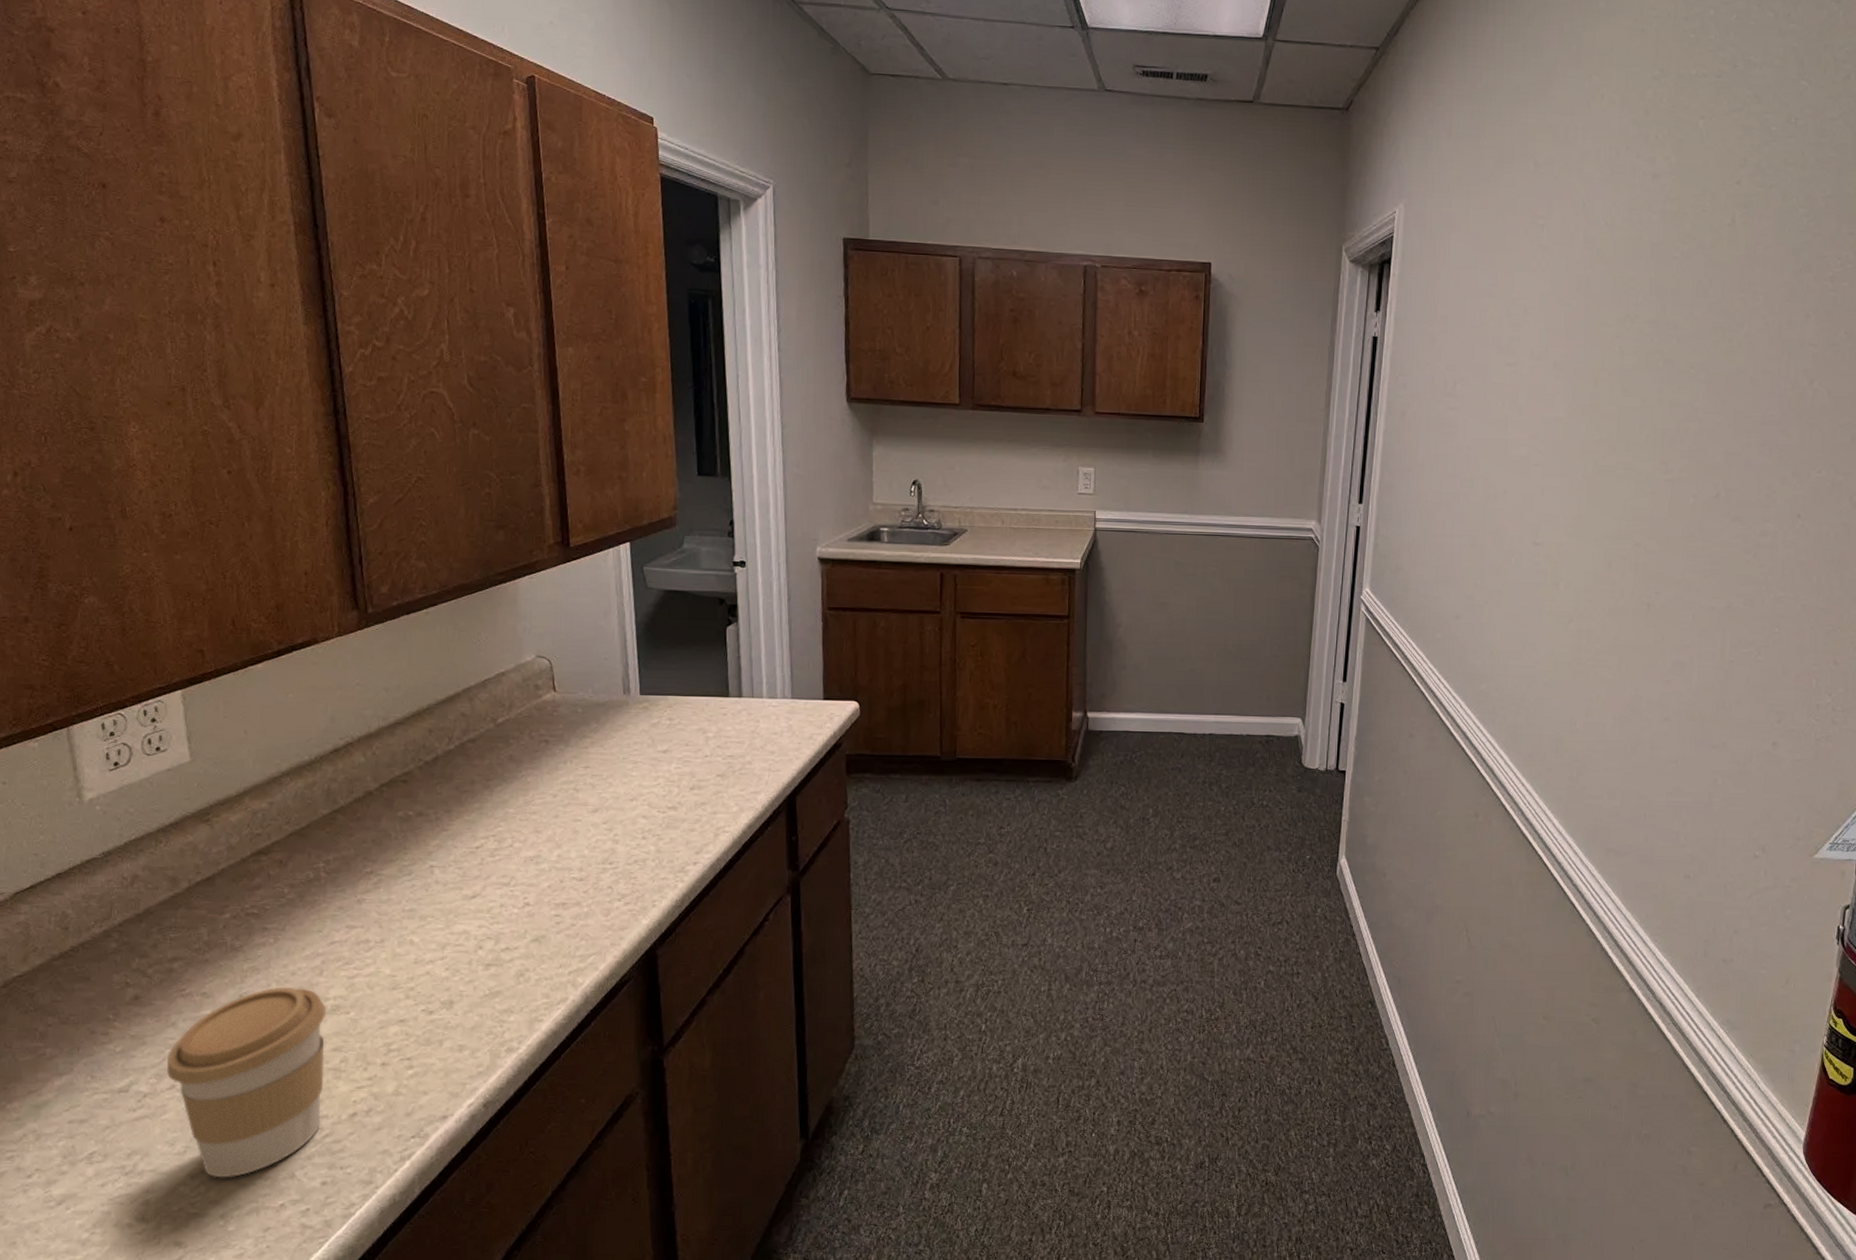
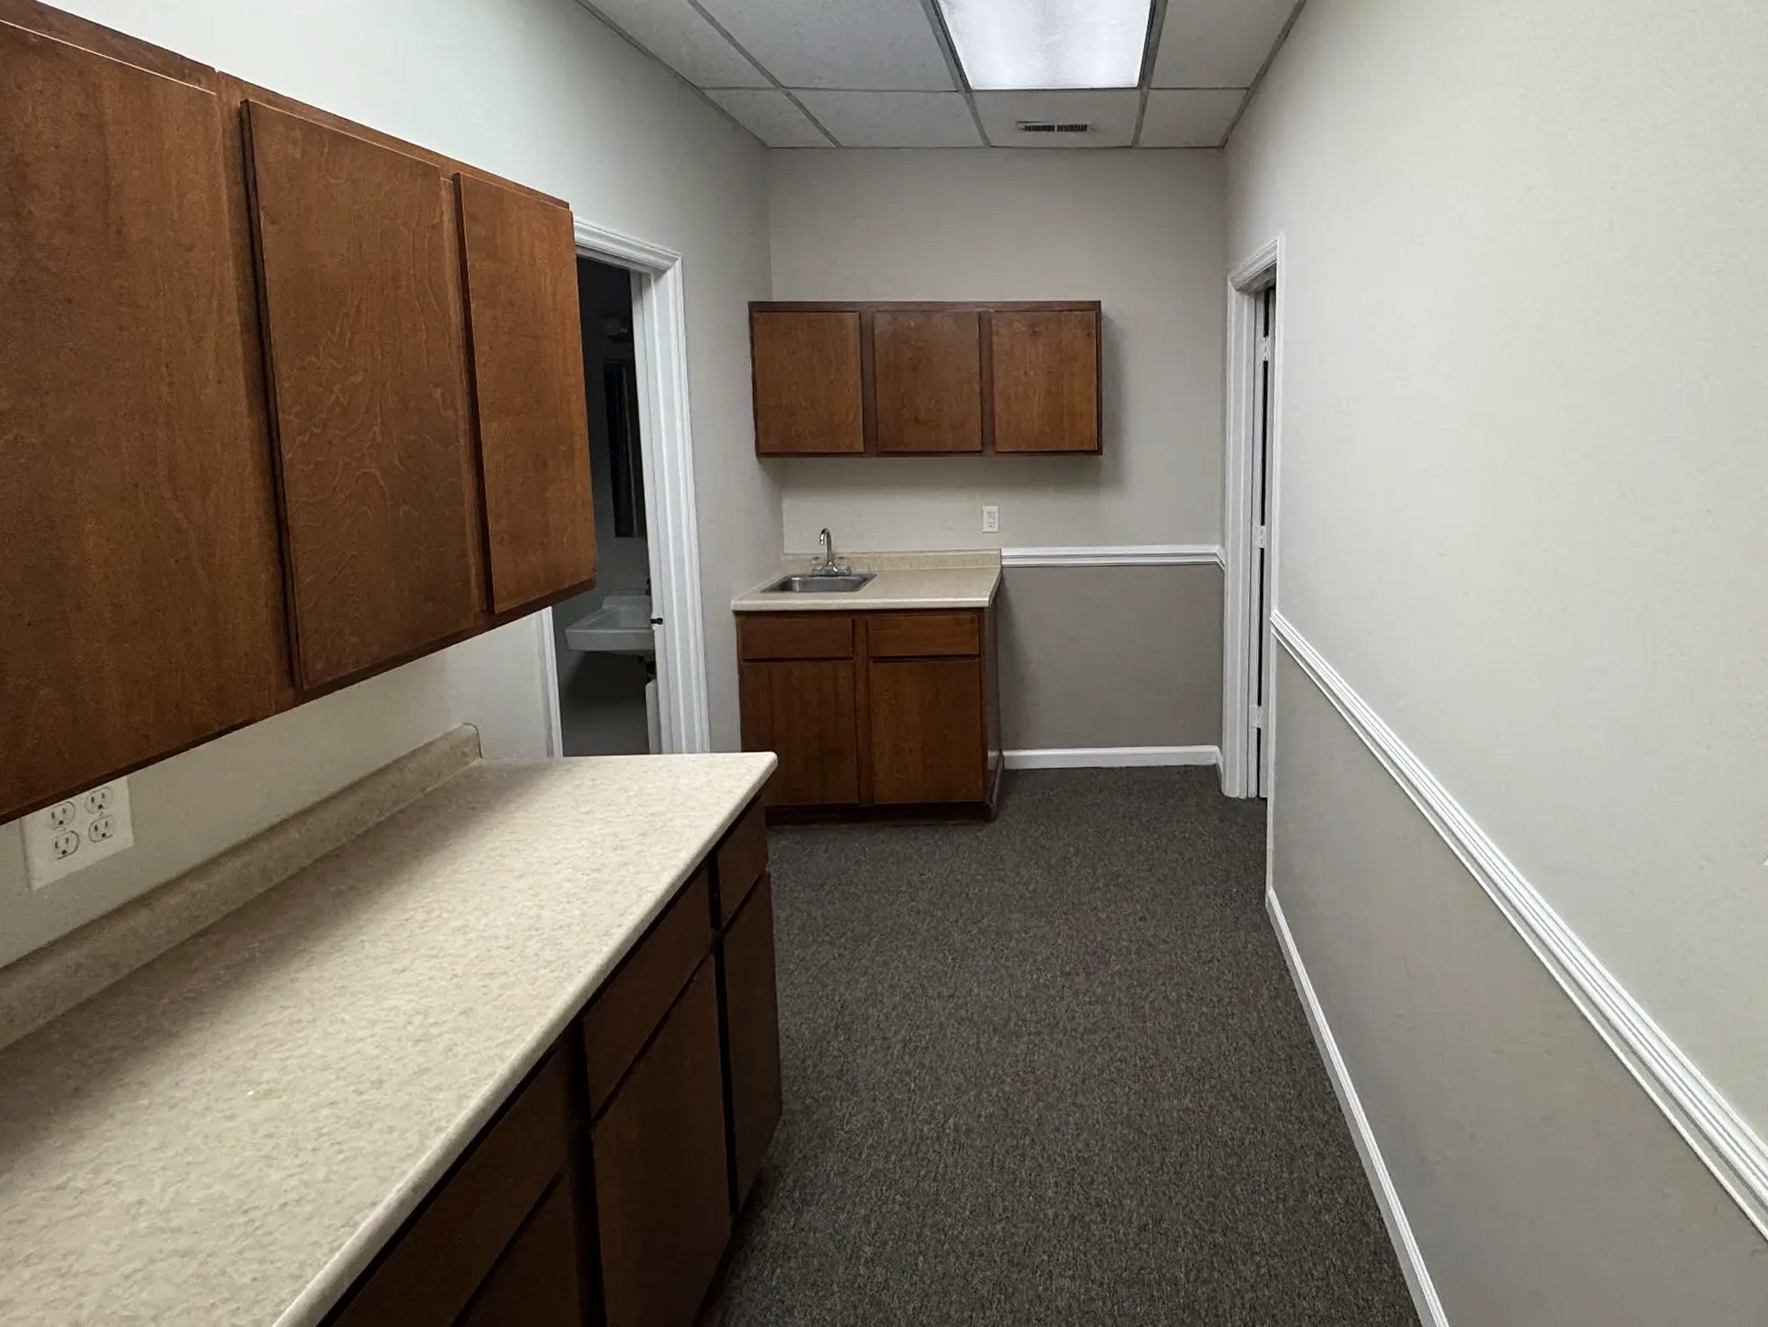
coffee cup: present [166,986,327,1178] -> none [103,1072,260,1278]

